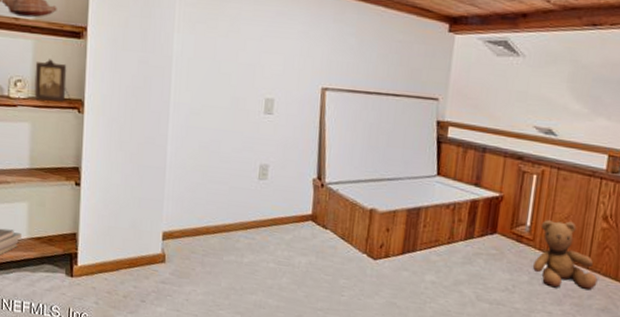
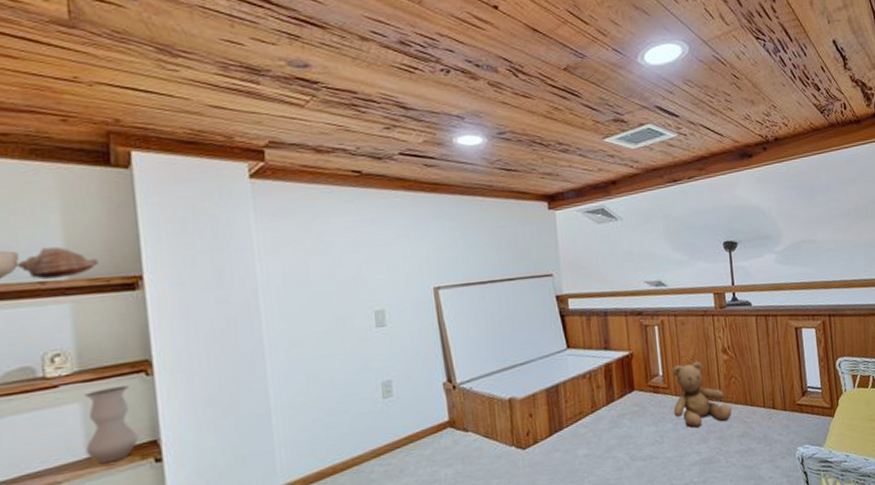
vase: none [29,115,66,177] -> present [84,386,138,464]
photo frame: present [34,59,71,102] -> none [77,321,134,373]

